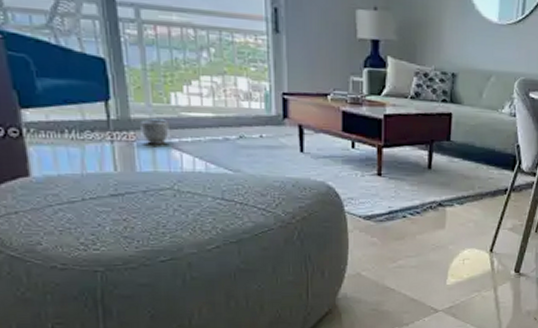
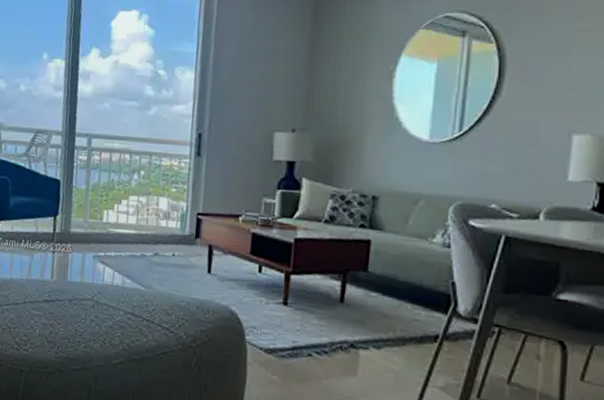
planter: present [139,119,170,145] -> none [75,233,99,257]

